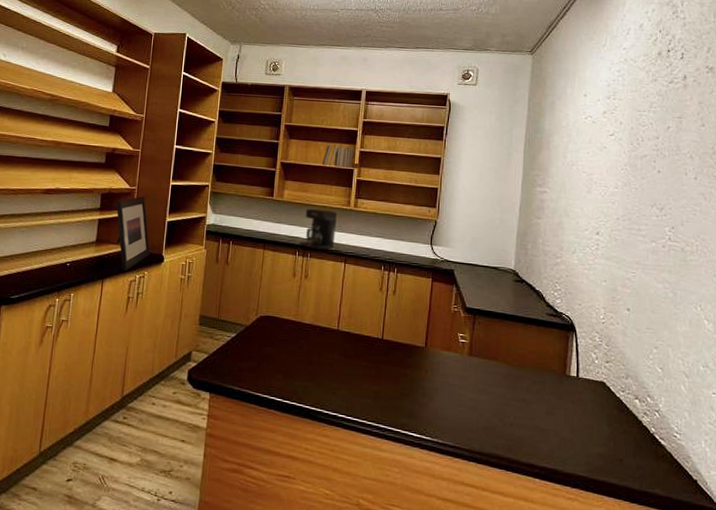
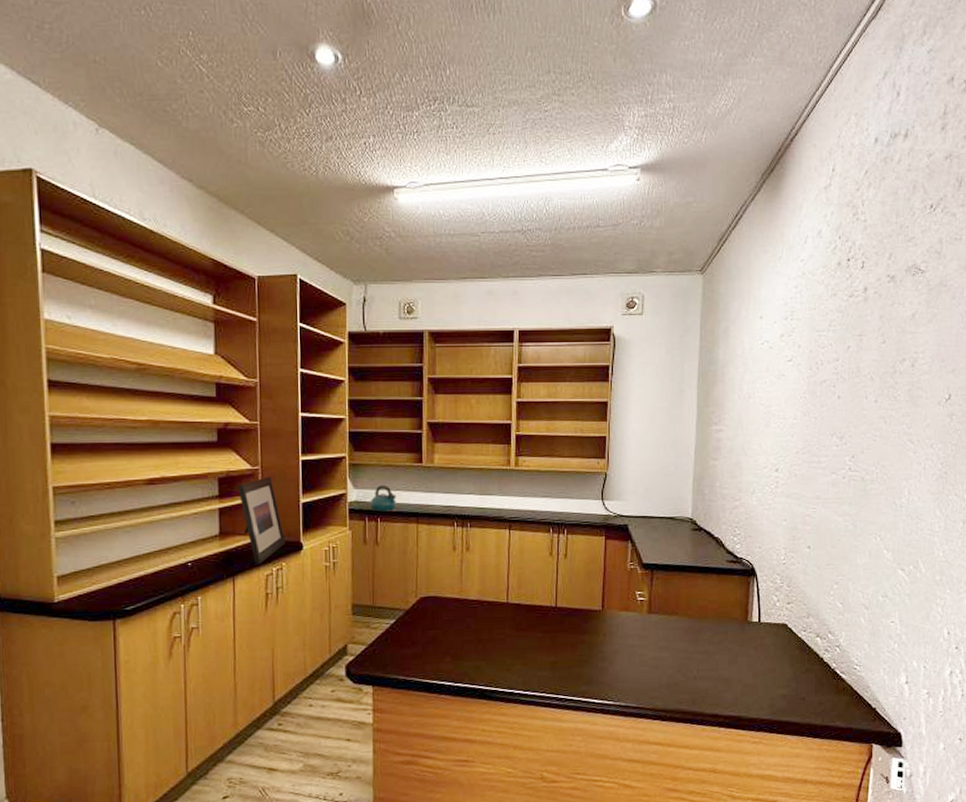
kettle: none [224,212,248,236] -> present [370,485,397,512]
coffee maker: present [298,208,338,250] -> none [456,472,497,518]
books: present [321,145,360,169] -> none [474,397,517,423]

